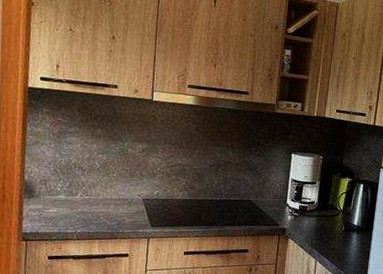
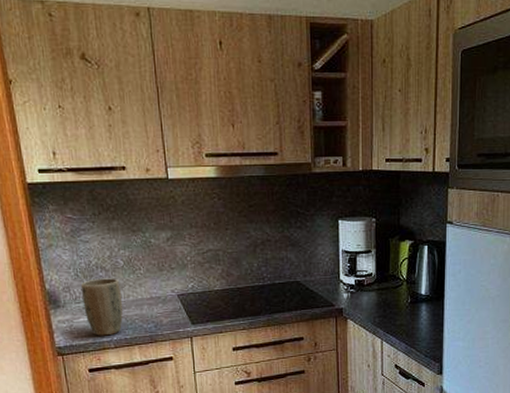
plant pot: none [55,176,93,228] -> present [80,278,123,336]

